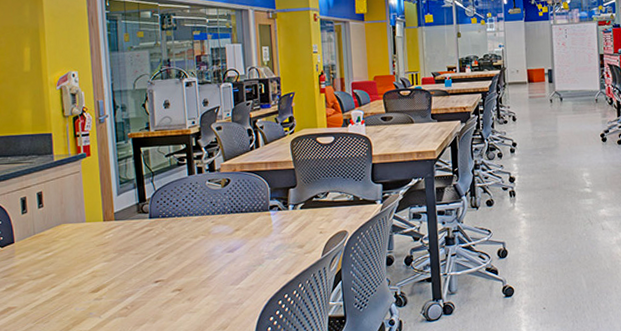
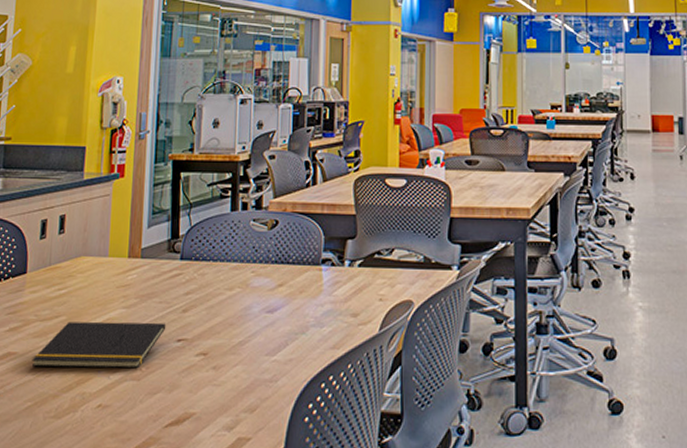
notepad: none [30,269,144,316] -> present [32,321,166,369]

